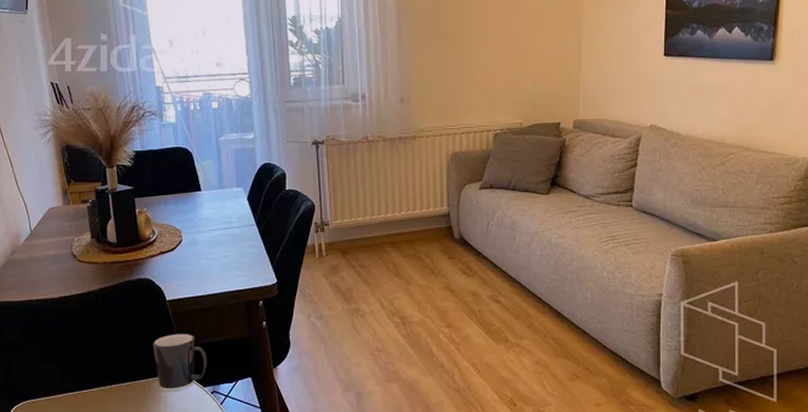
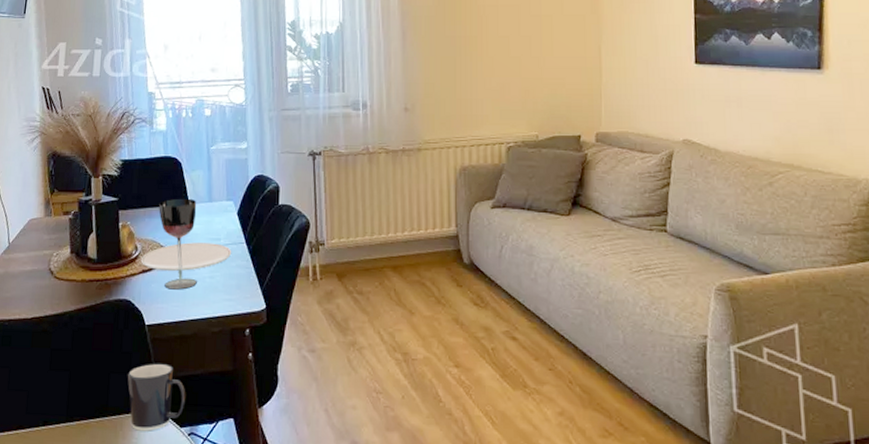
plate: none [158,226,244,253] -> present [140,242,232,272]
wineglass: none [173,186,212,269] -> present [159,198,197,290]

